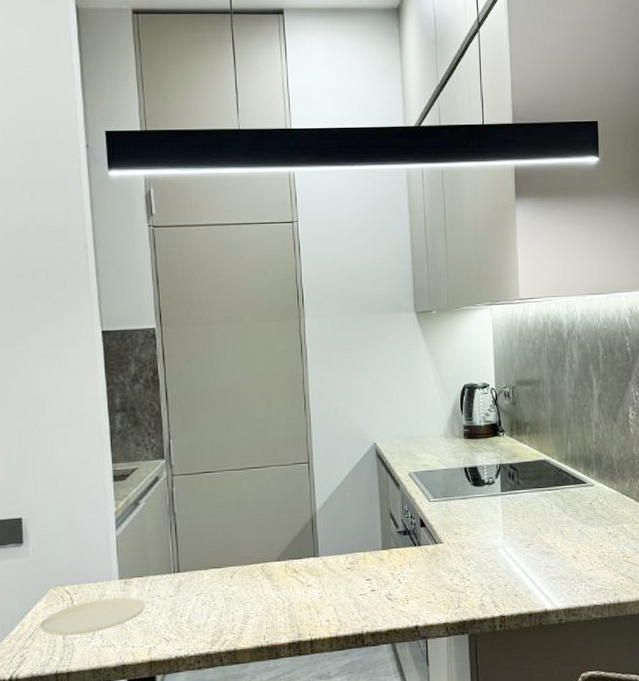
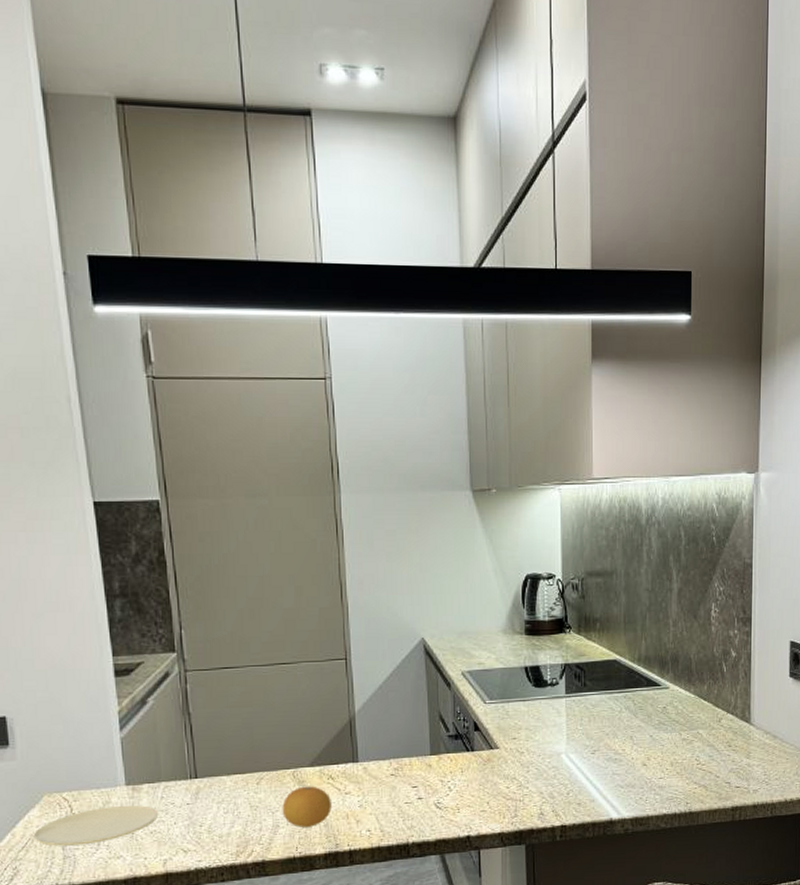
fruit: none [252,579,295,618] -> present [282,786,331,827]

